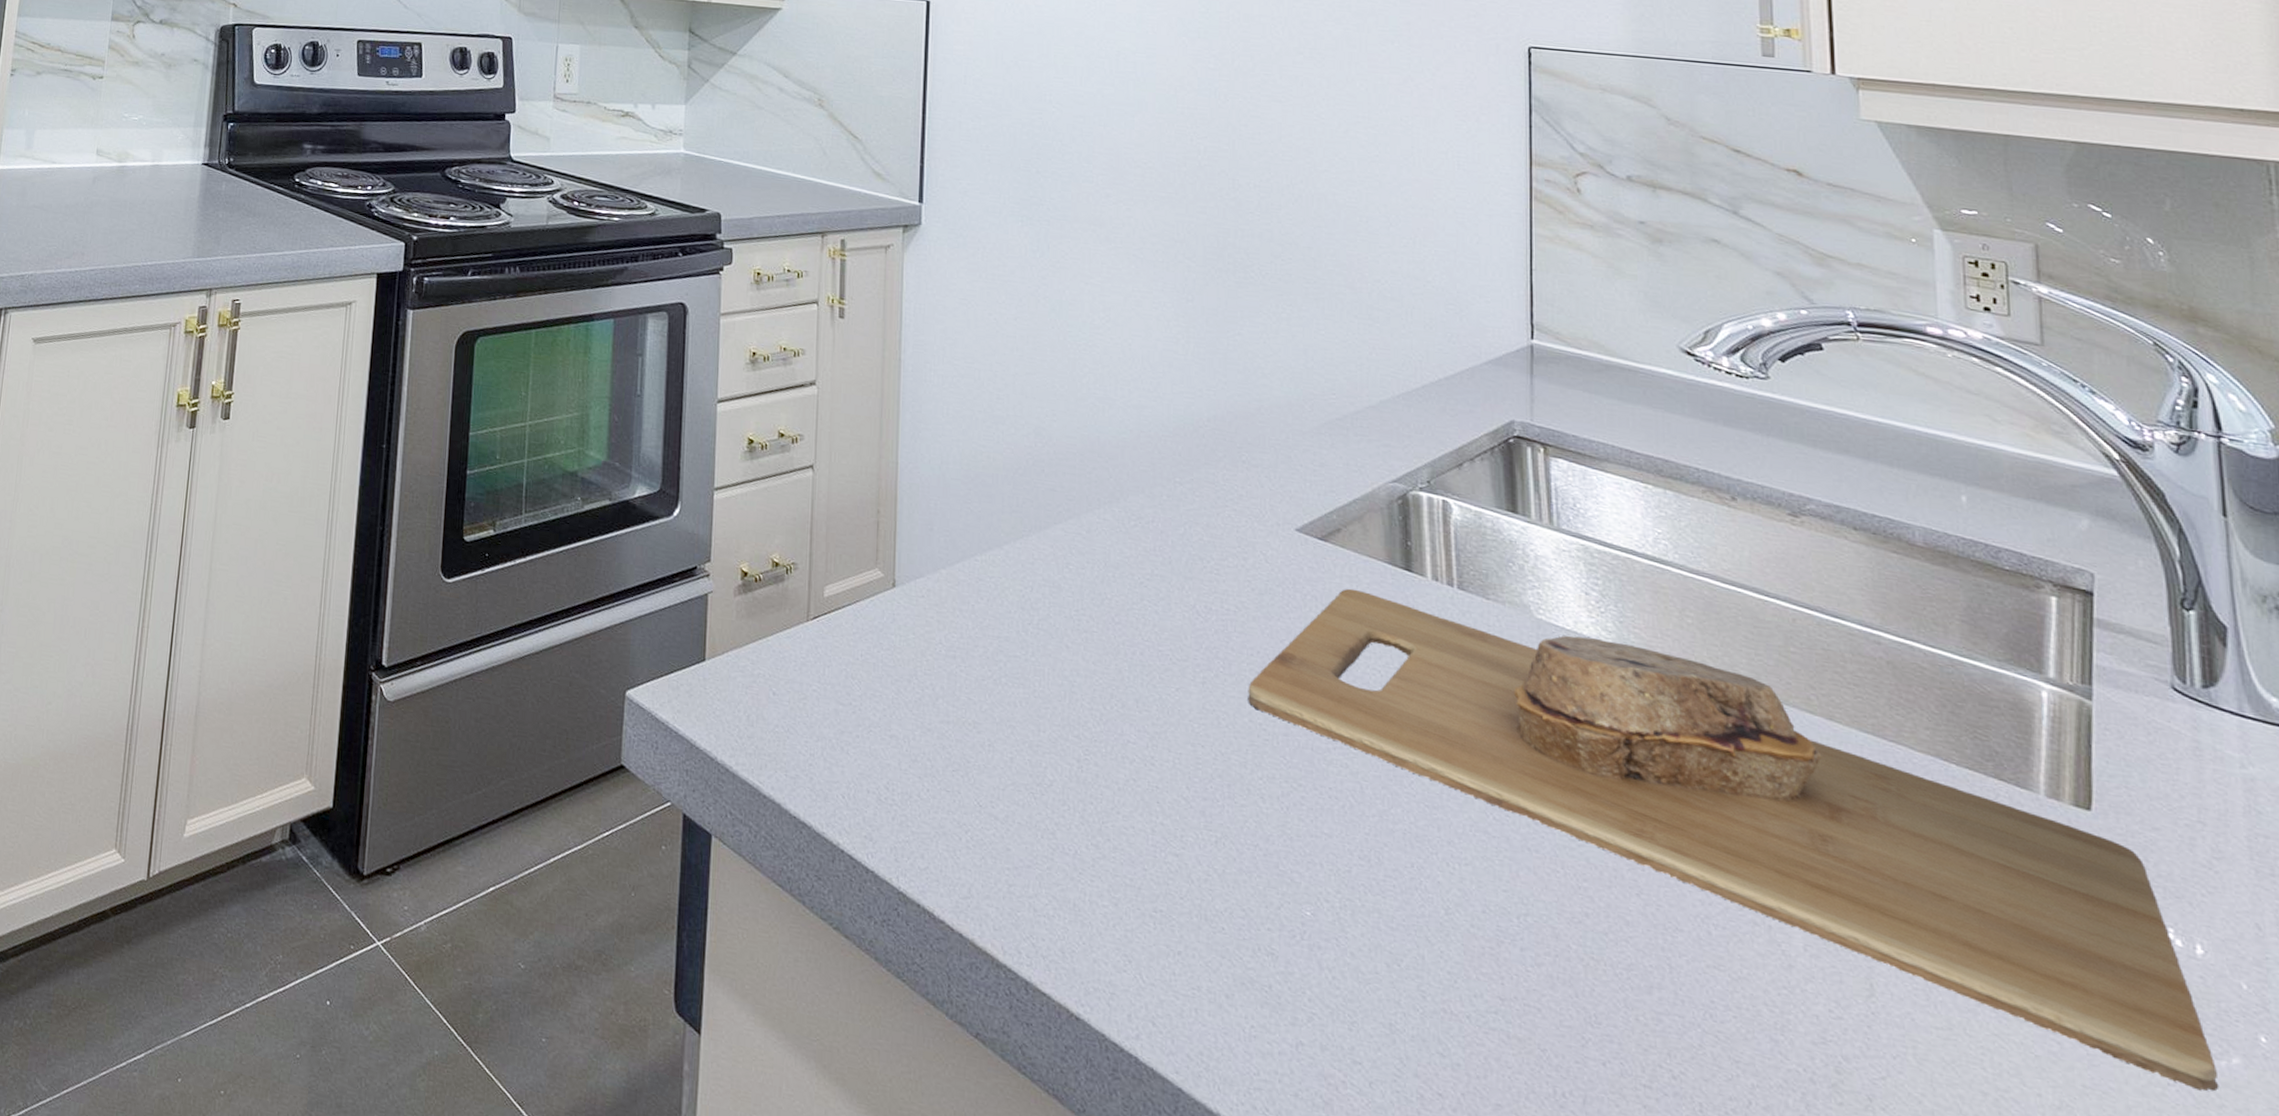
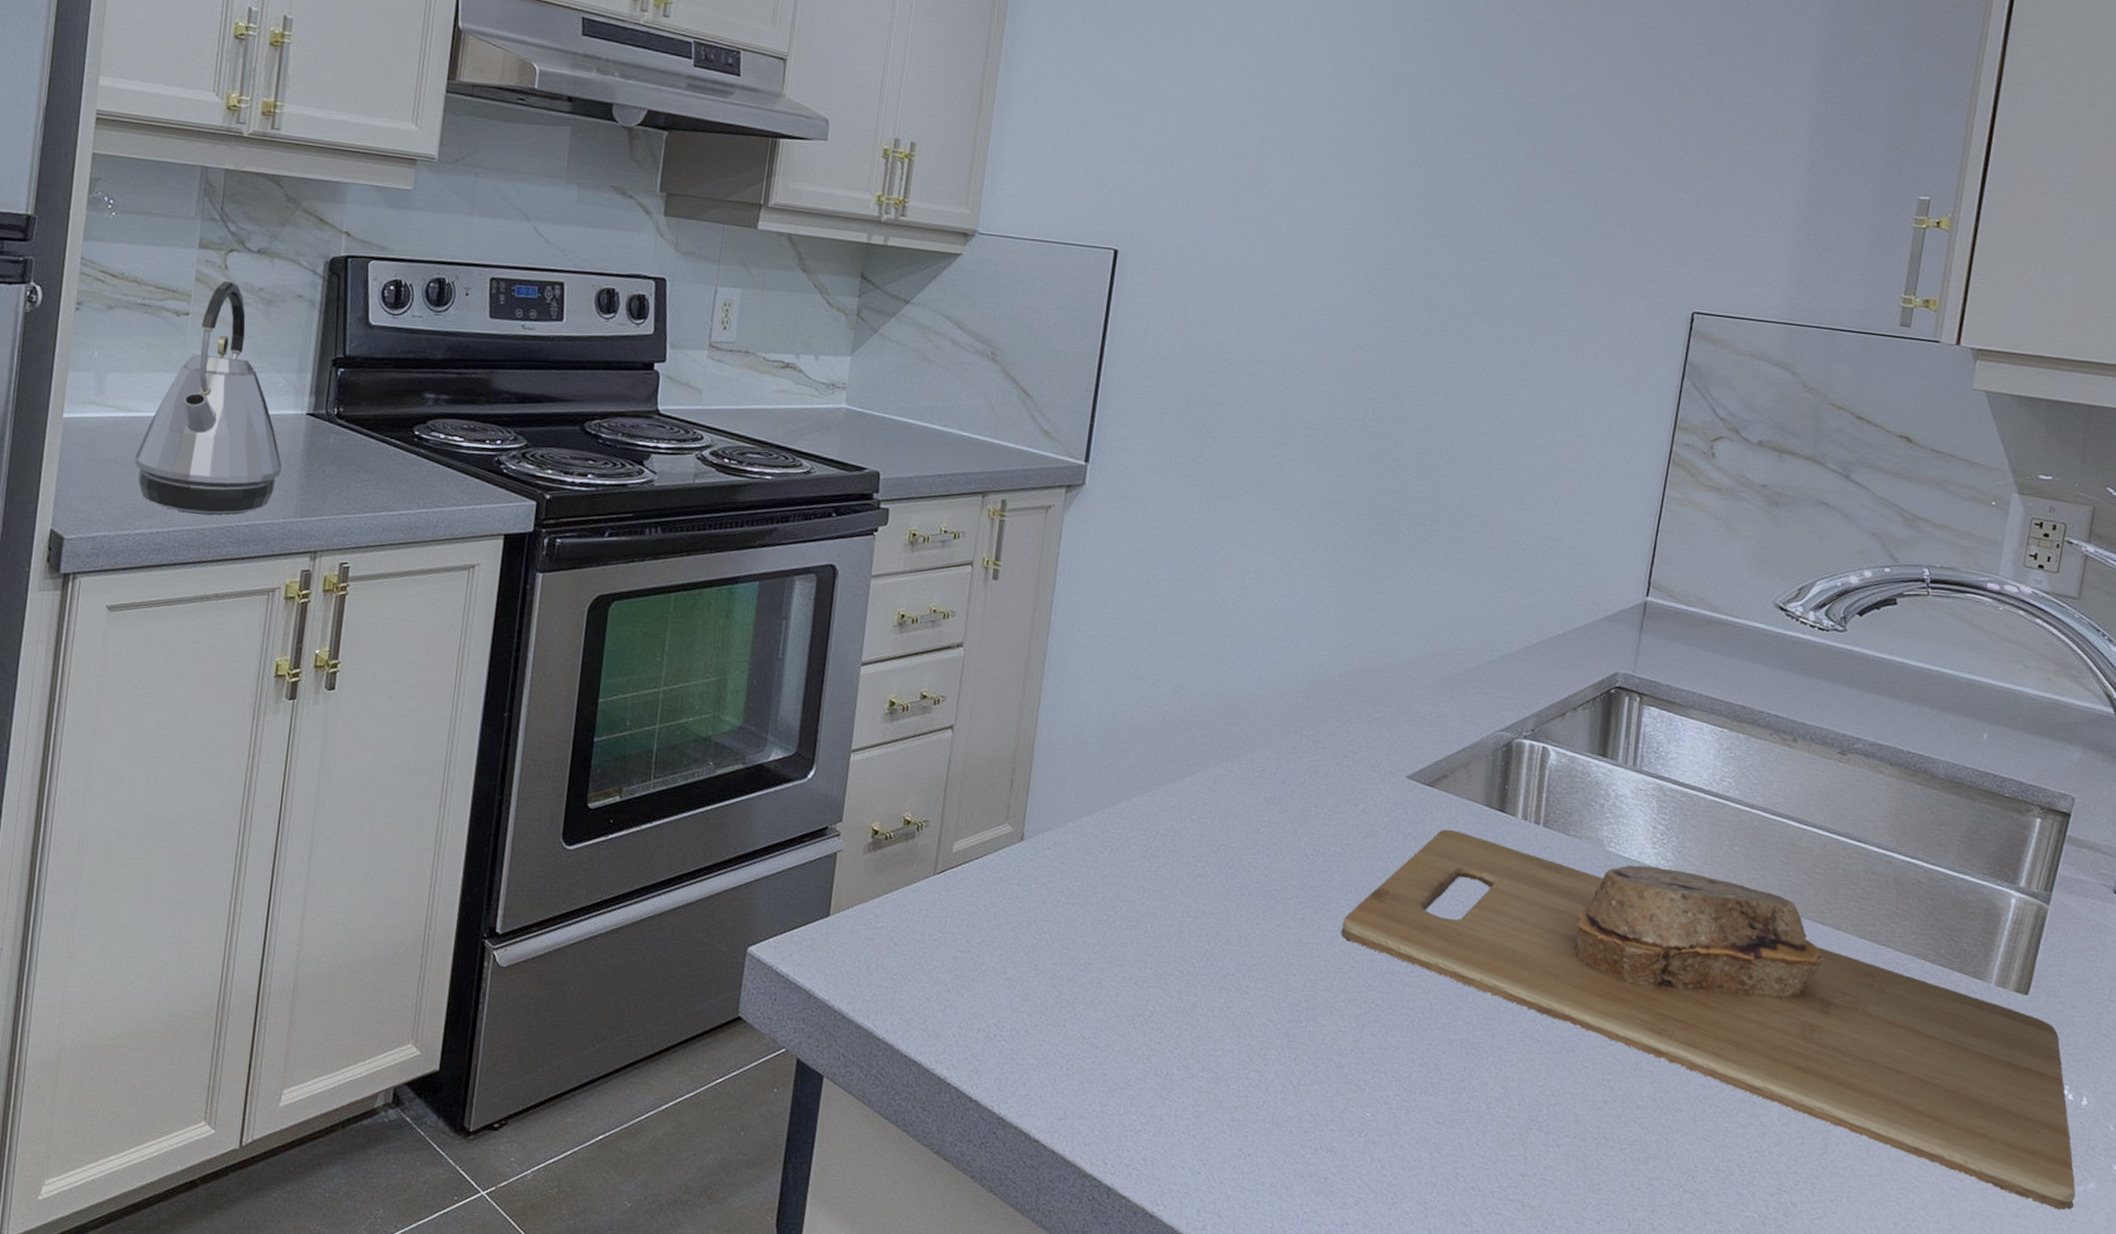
kettle: none [57,48,182,256] -> present [135,280,282,515]

